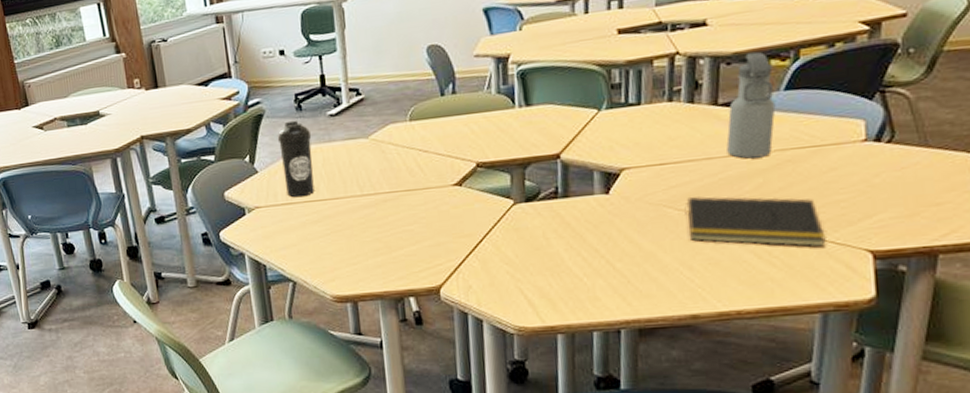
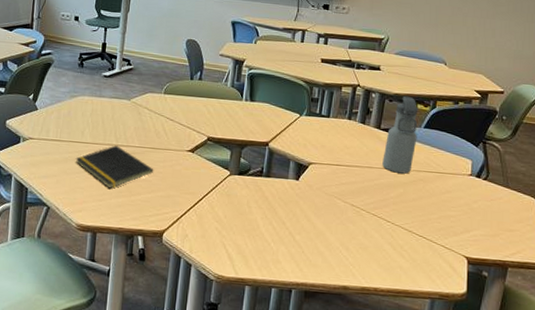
water bottle: present [277,120,314,198] -> none [57,73,87,137]
notepad: none [314,196,415,248] -> present [75,145,154,189]
notepad: present [684,196,826,247] -> none [349,193,439,249]

